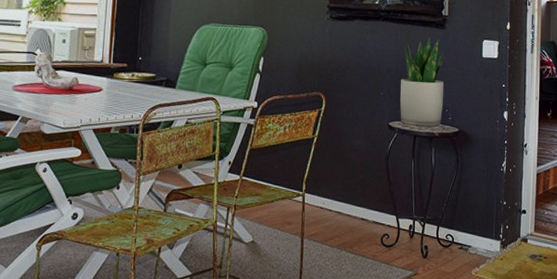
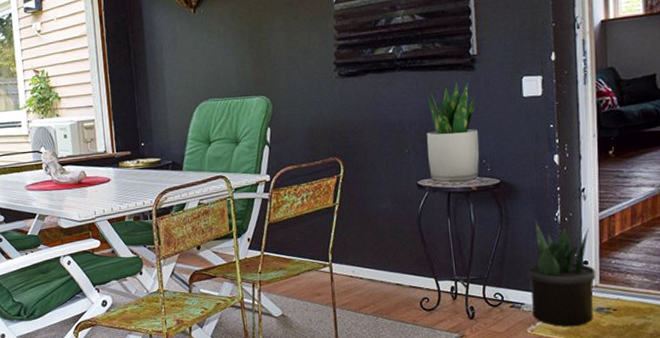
planter: none [475,169,531,271] -> present [527,220,596,326]

